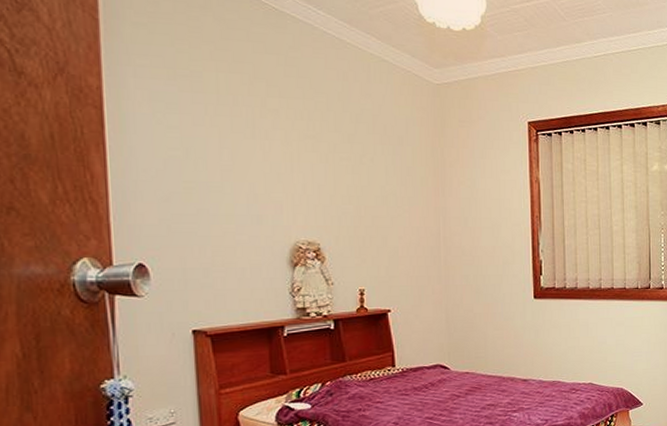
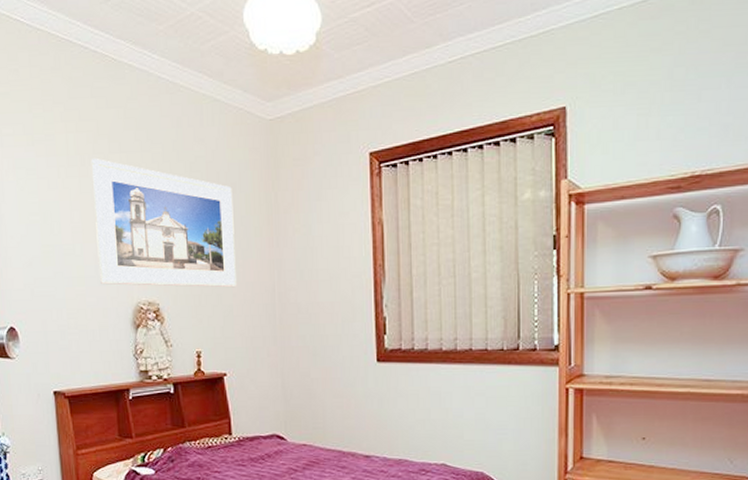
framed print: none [245,100,402,231] -> present [91,159,236,288]

